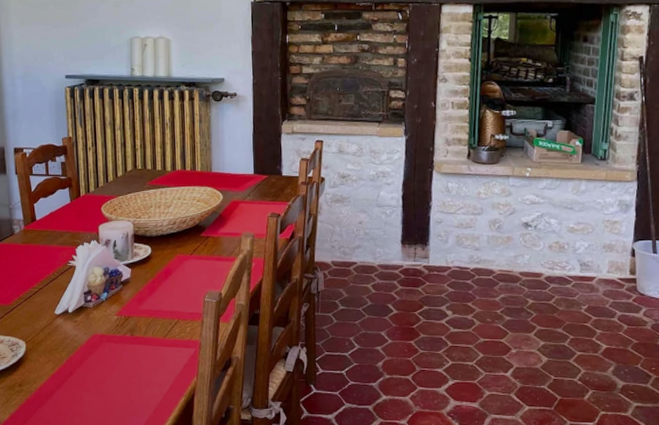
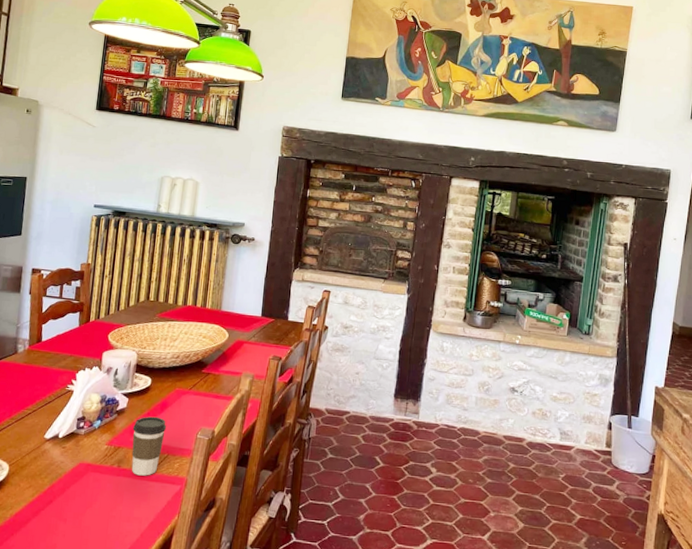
coffee cup: none [140,284,174,342] -> present [131,416,167,476]

